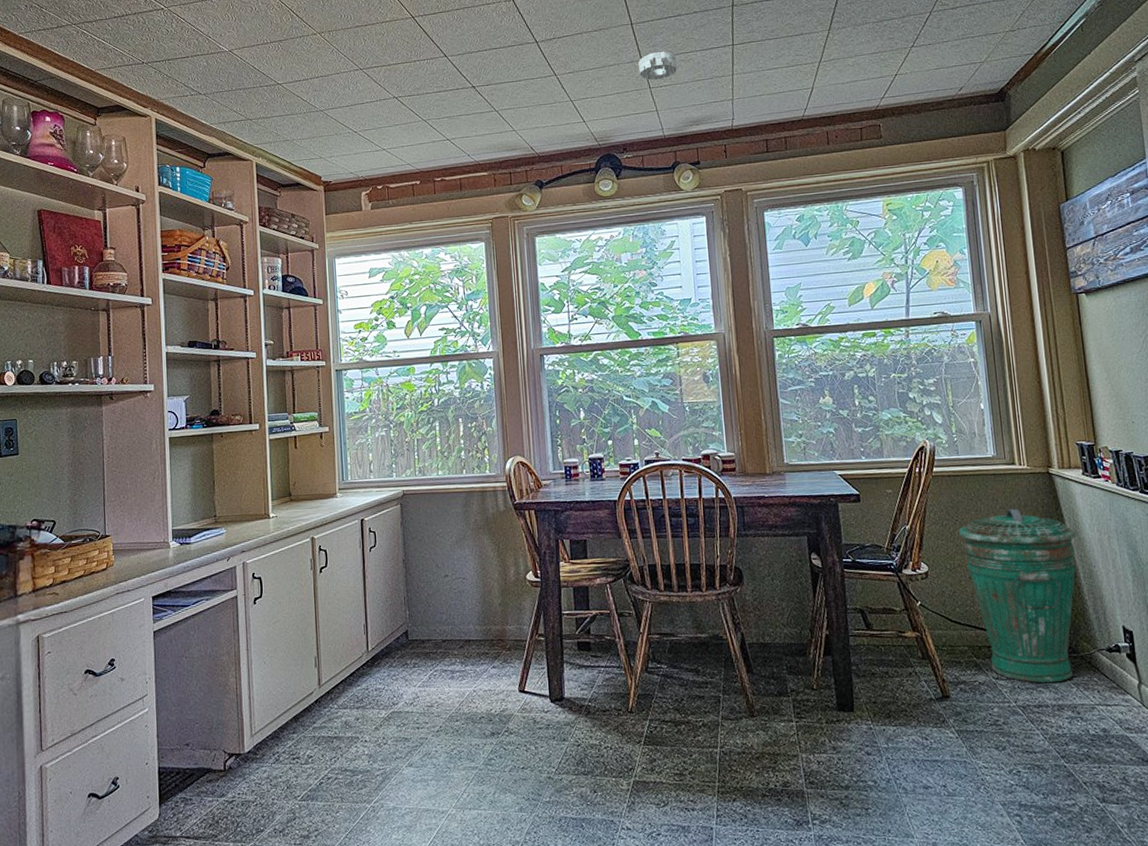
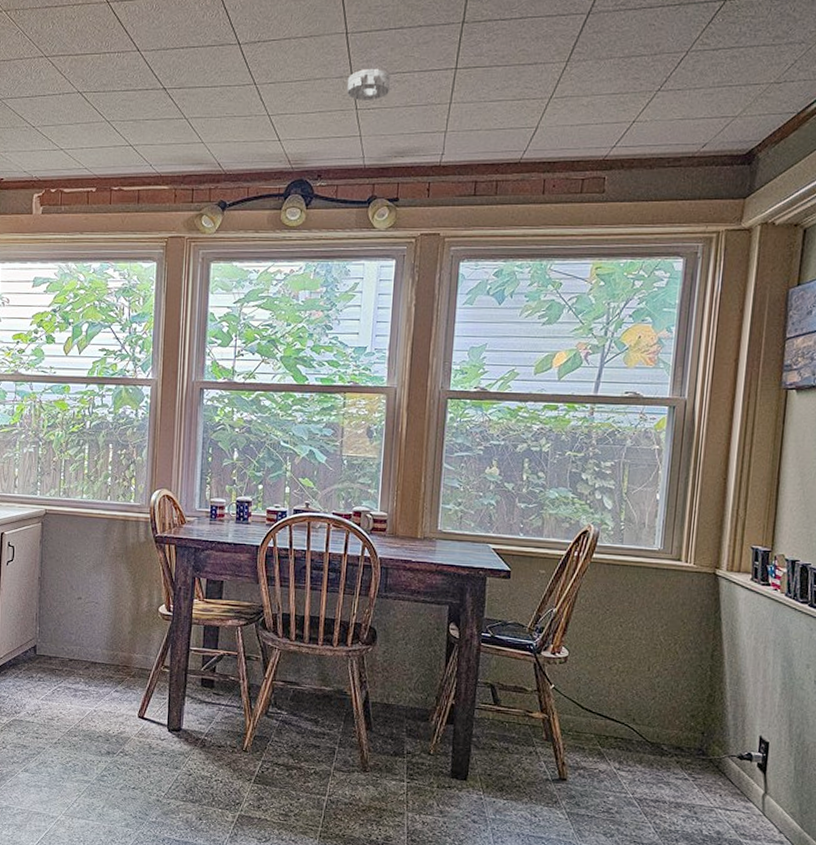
trash can: present [959,508,1076,684] -> none [608,605,731,781]

